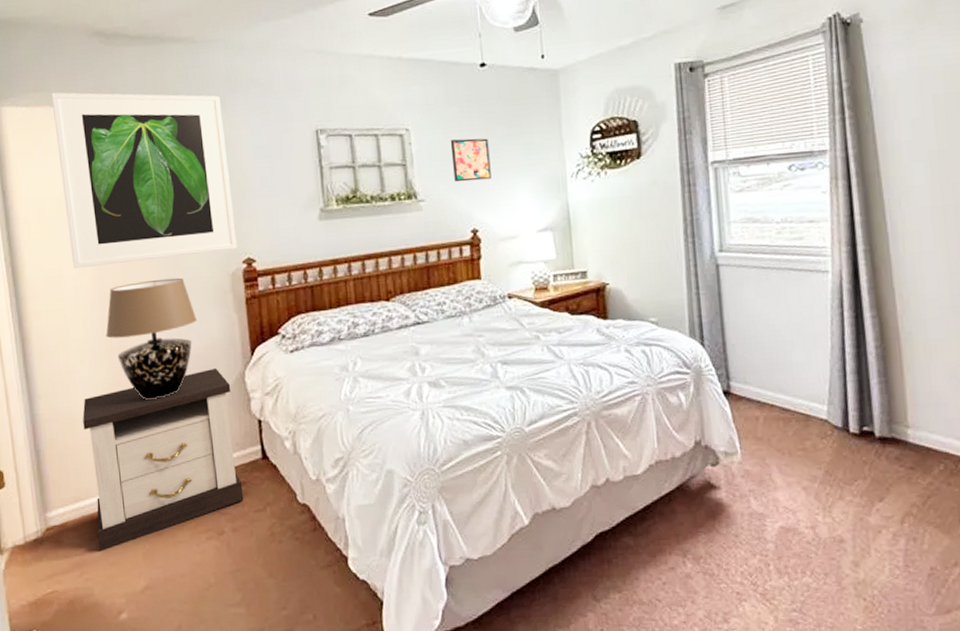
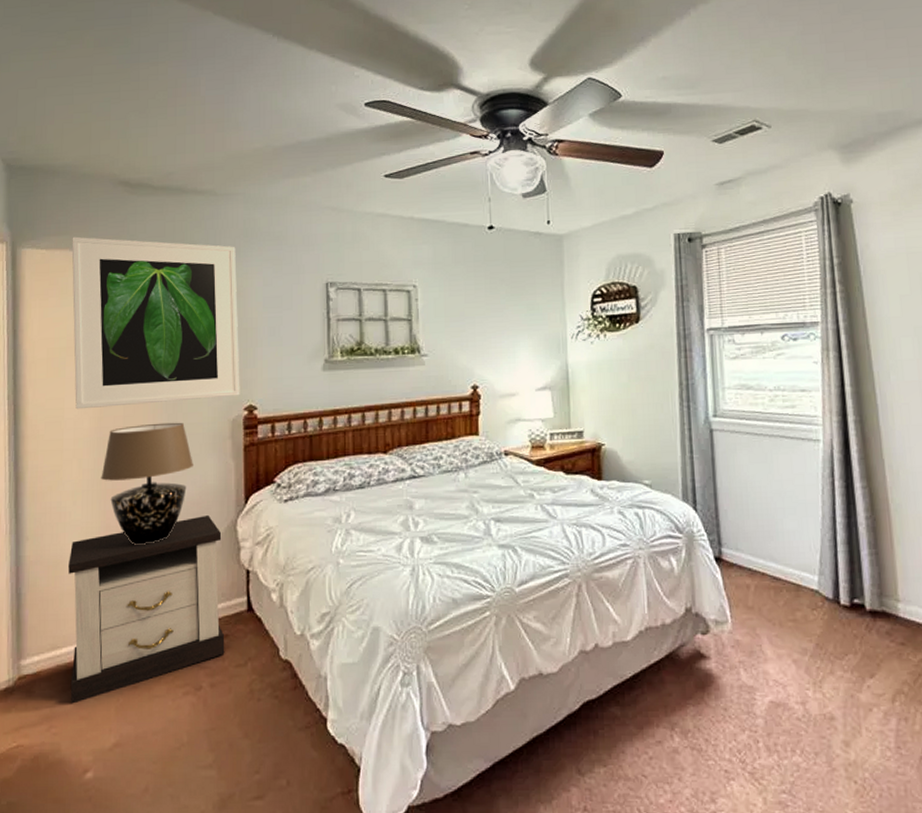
wall art: present [450,138,492,182] -> none [455,297,494,339]

